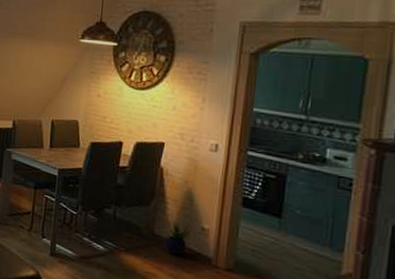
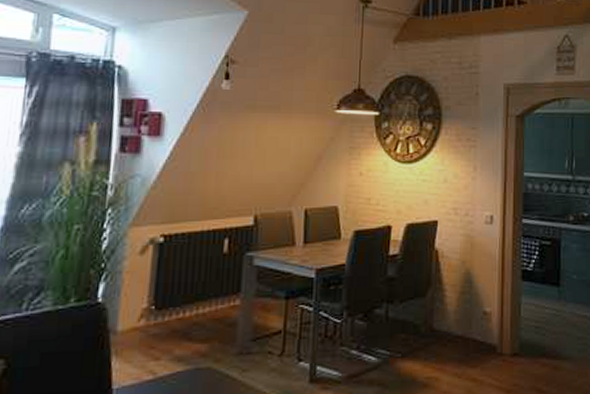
potted plant: present [165,221,191,255] -> none [446,309,473,349]

